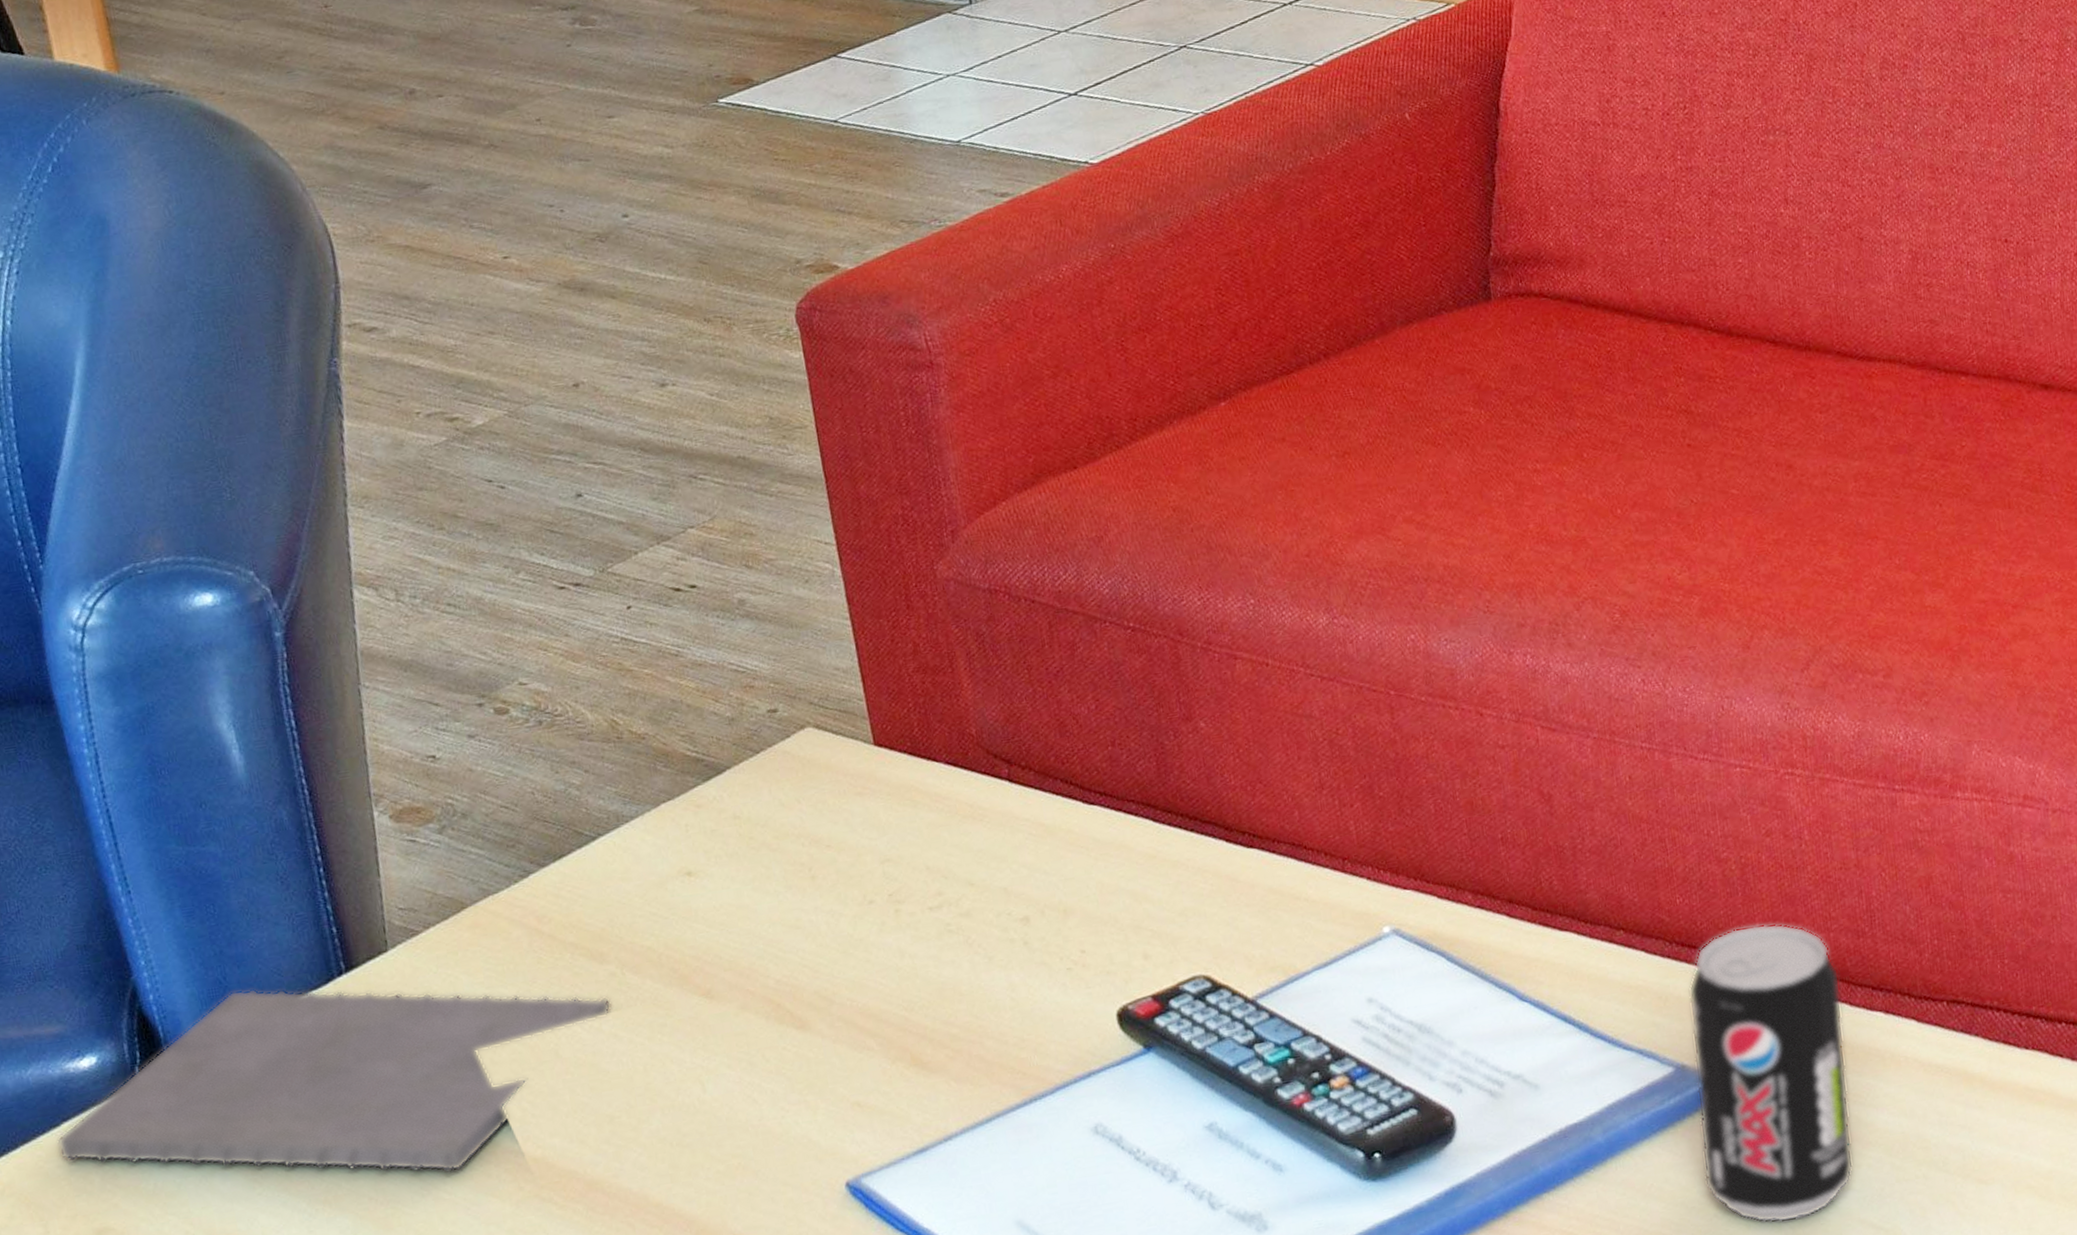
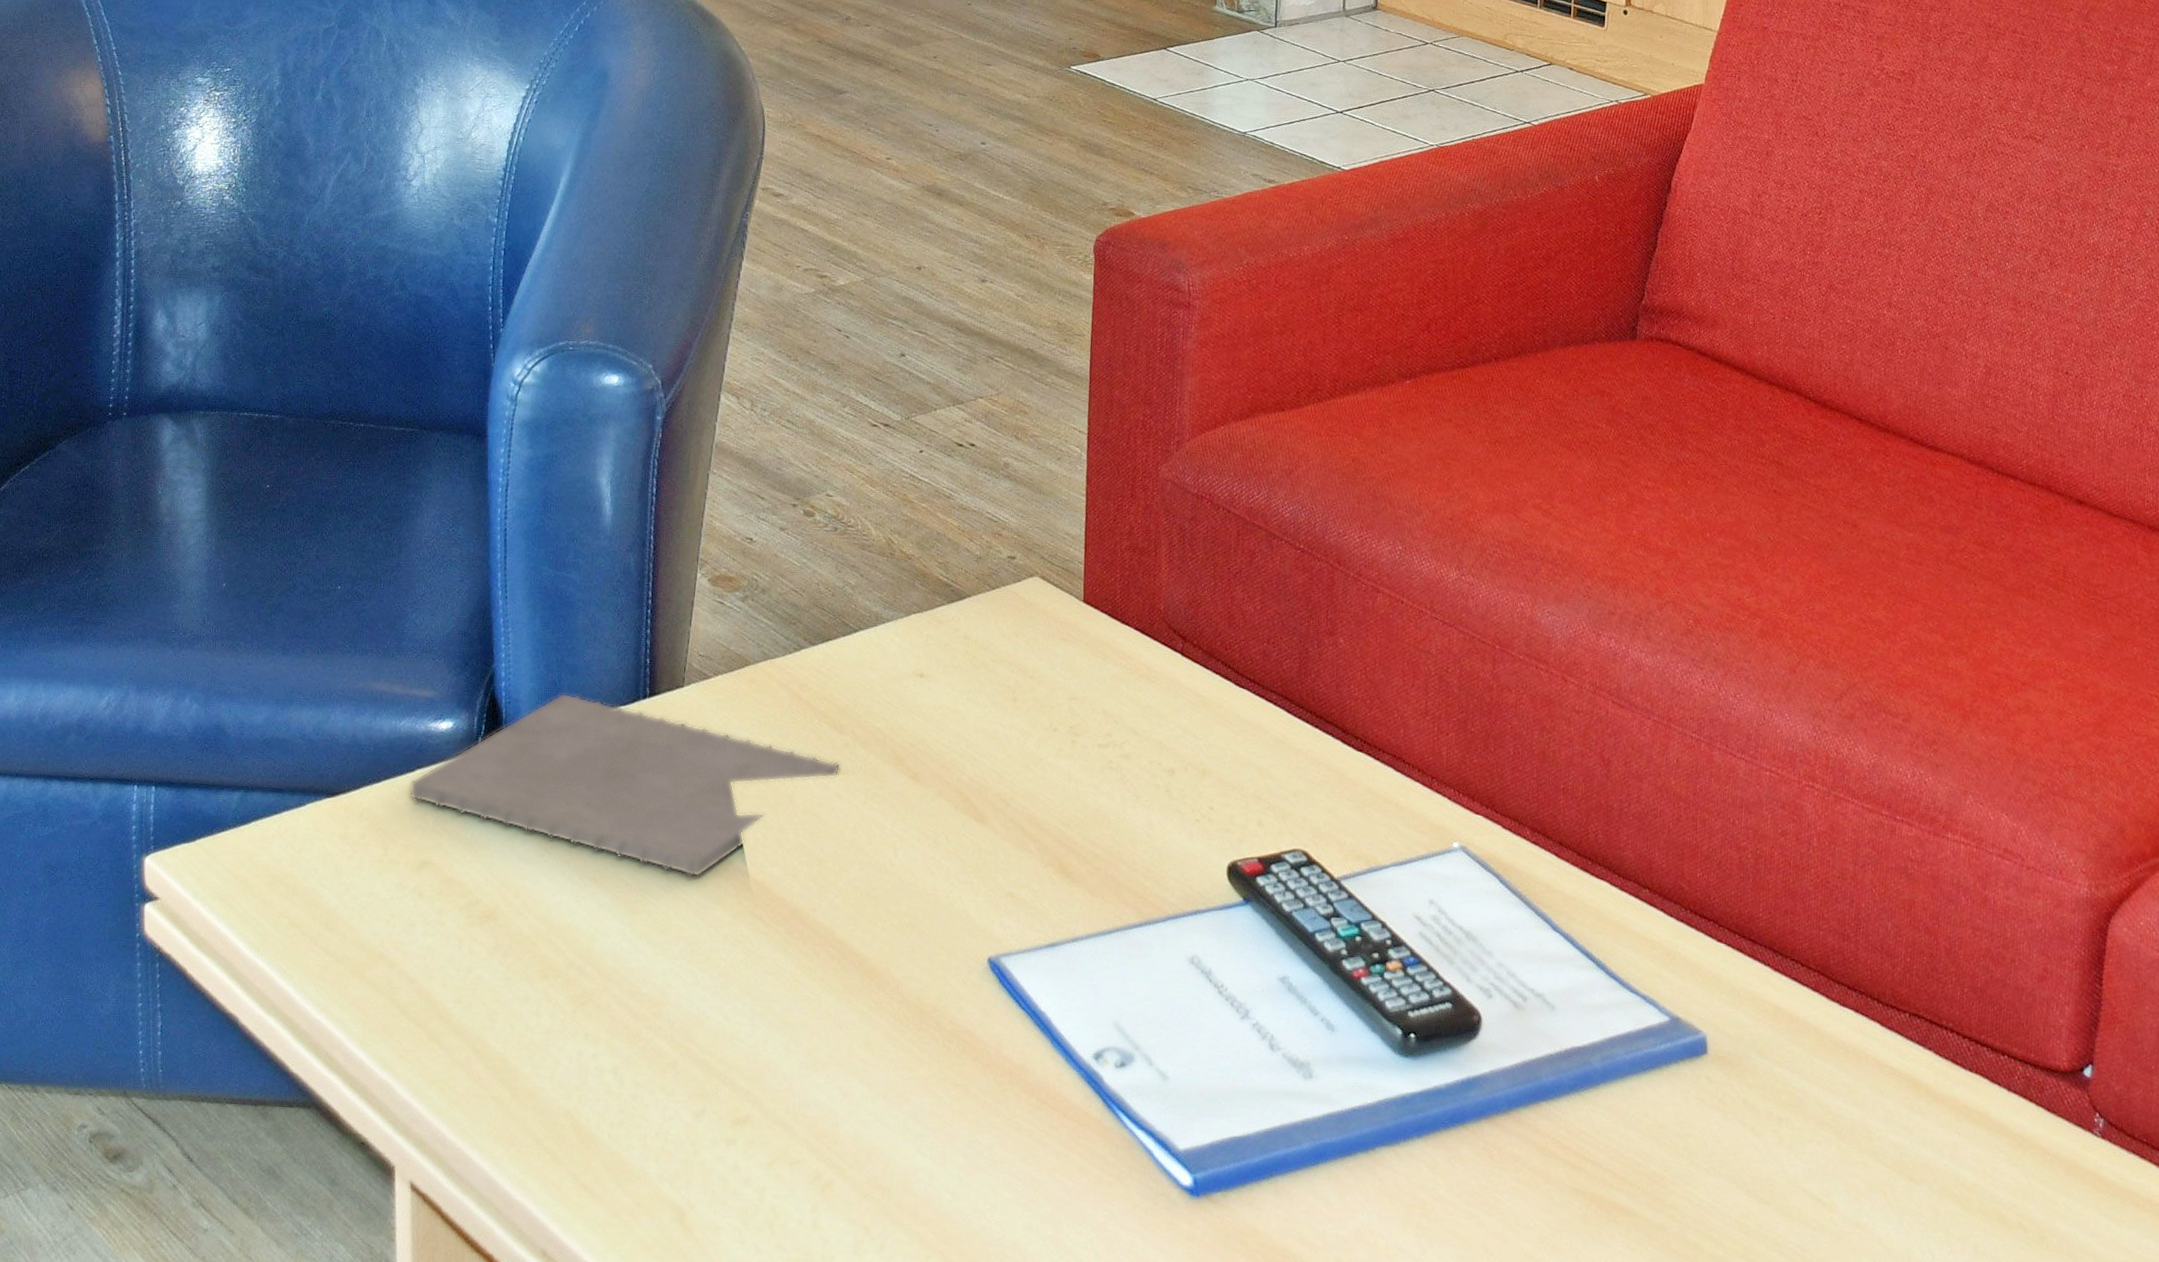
beverage can: present [1688,923,1854,1223] -> none [1677,909,1822,1176]

